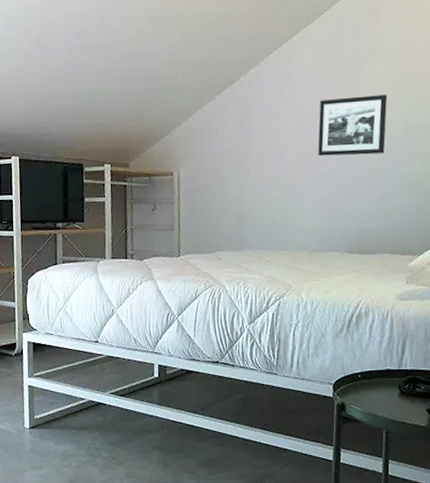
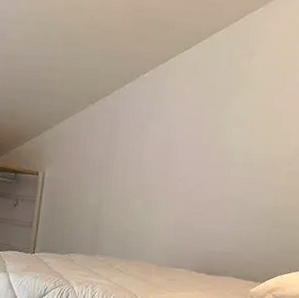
picture frame: present [318,94,388,156] -> none [178,123,251,182]

